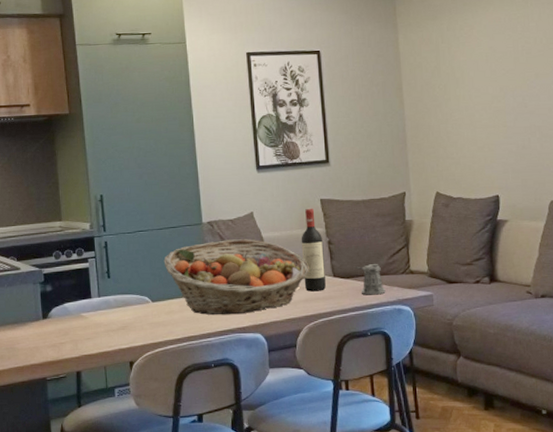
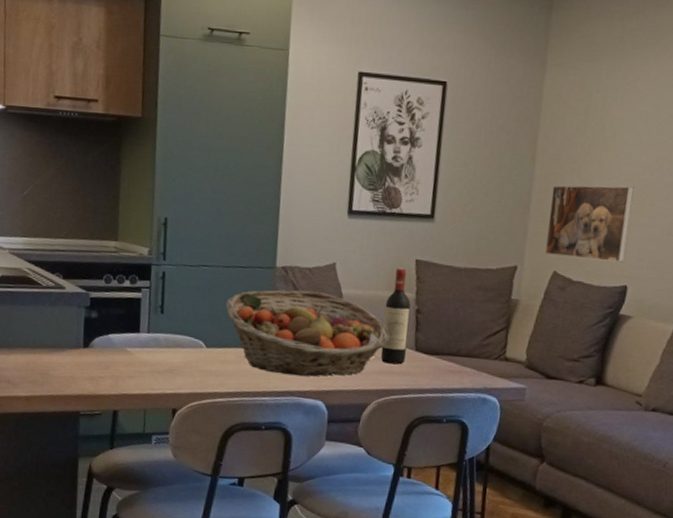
pepper shaker: present [356,264,386,295] -> none [443,342,473,379]
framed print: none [422,114,493,179] -> present [545,185,635,263]

